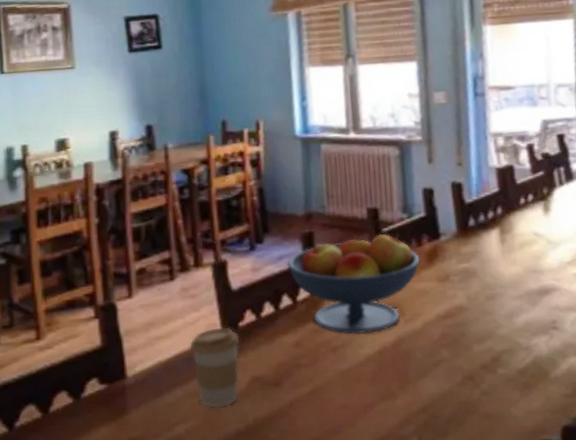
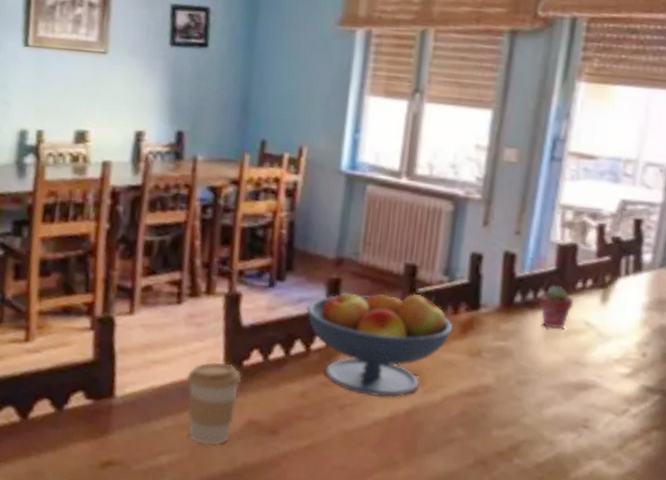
potted succulent: none [489,204,521,244] -> present [539,285,573,329]

